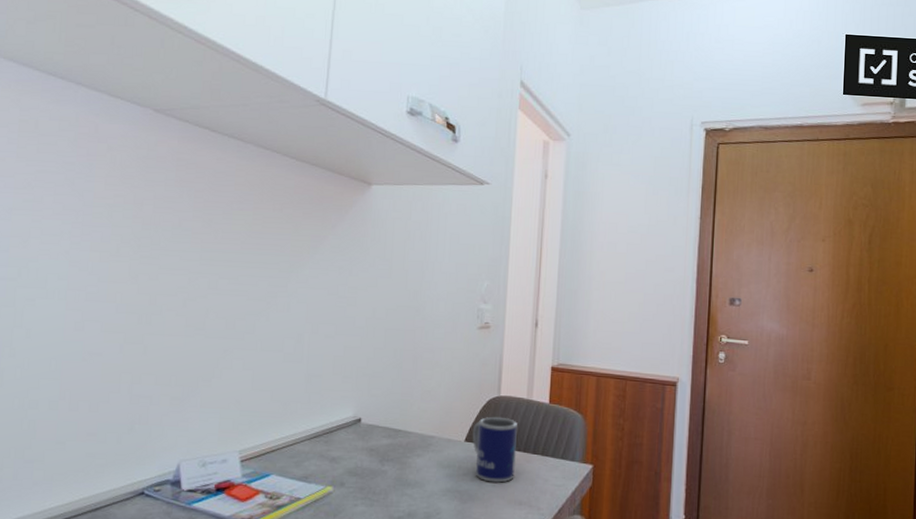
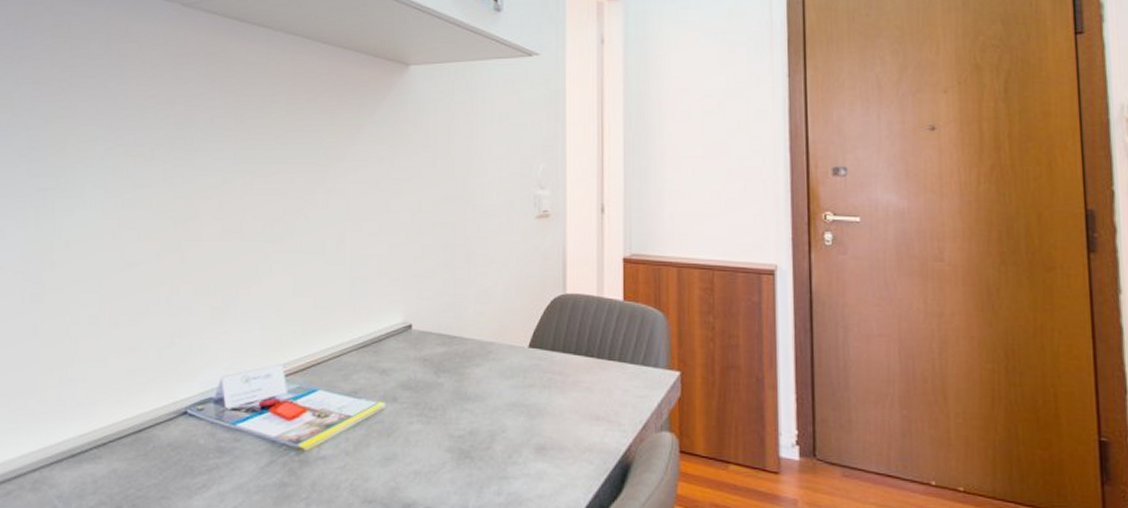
mug: present [472,416,517,483] -> none [536,317,590,395]

